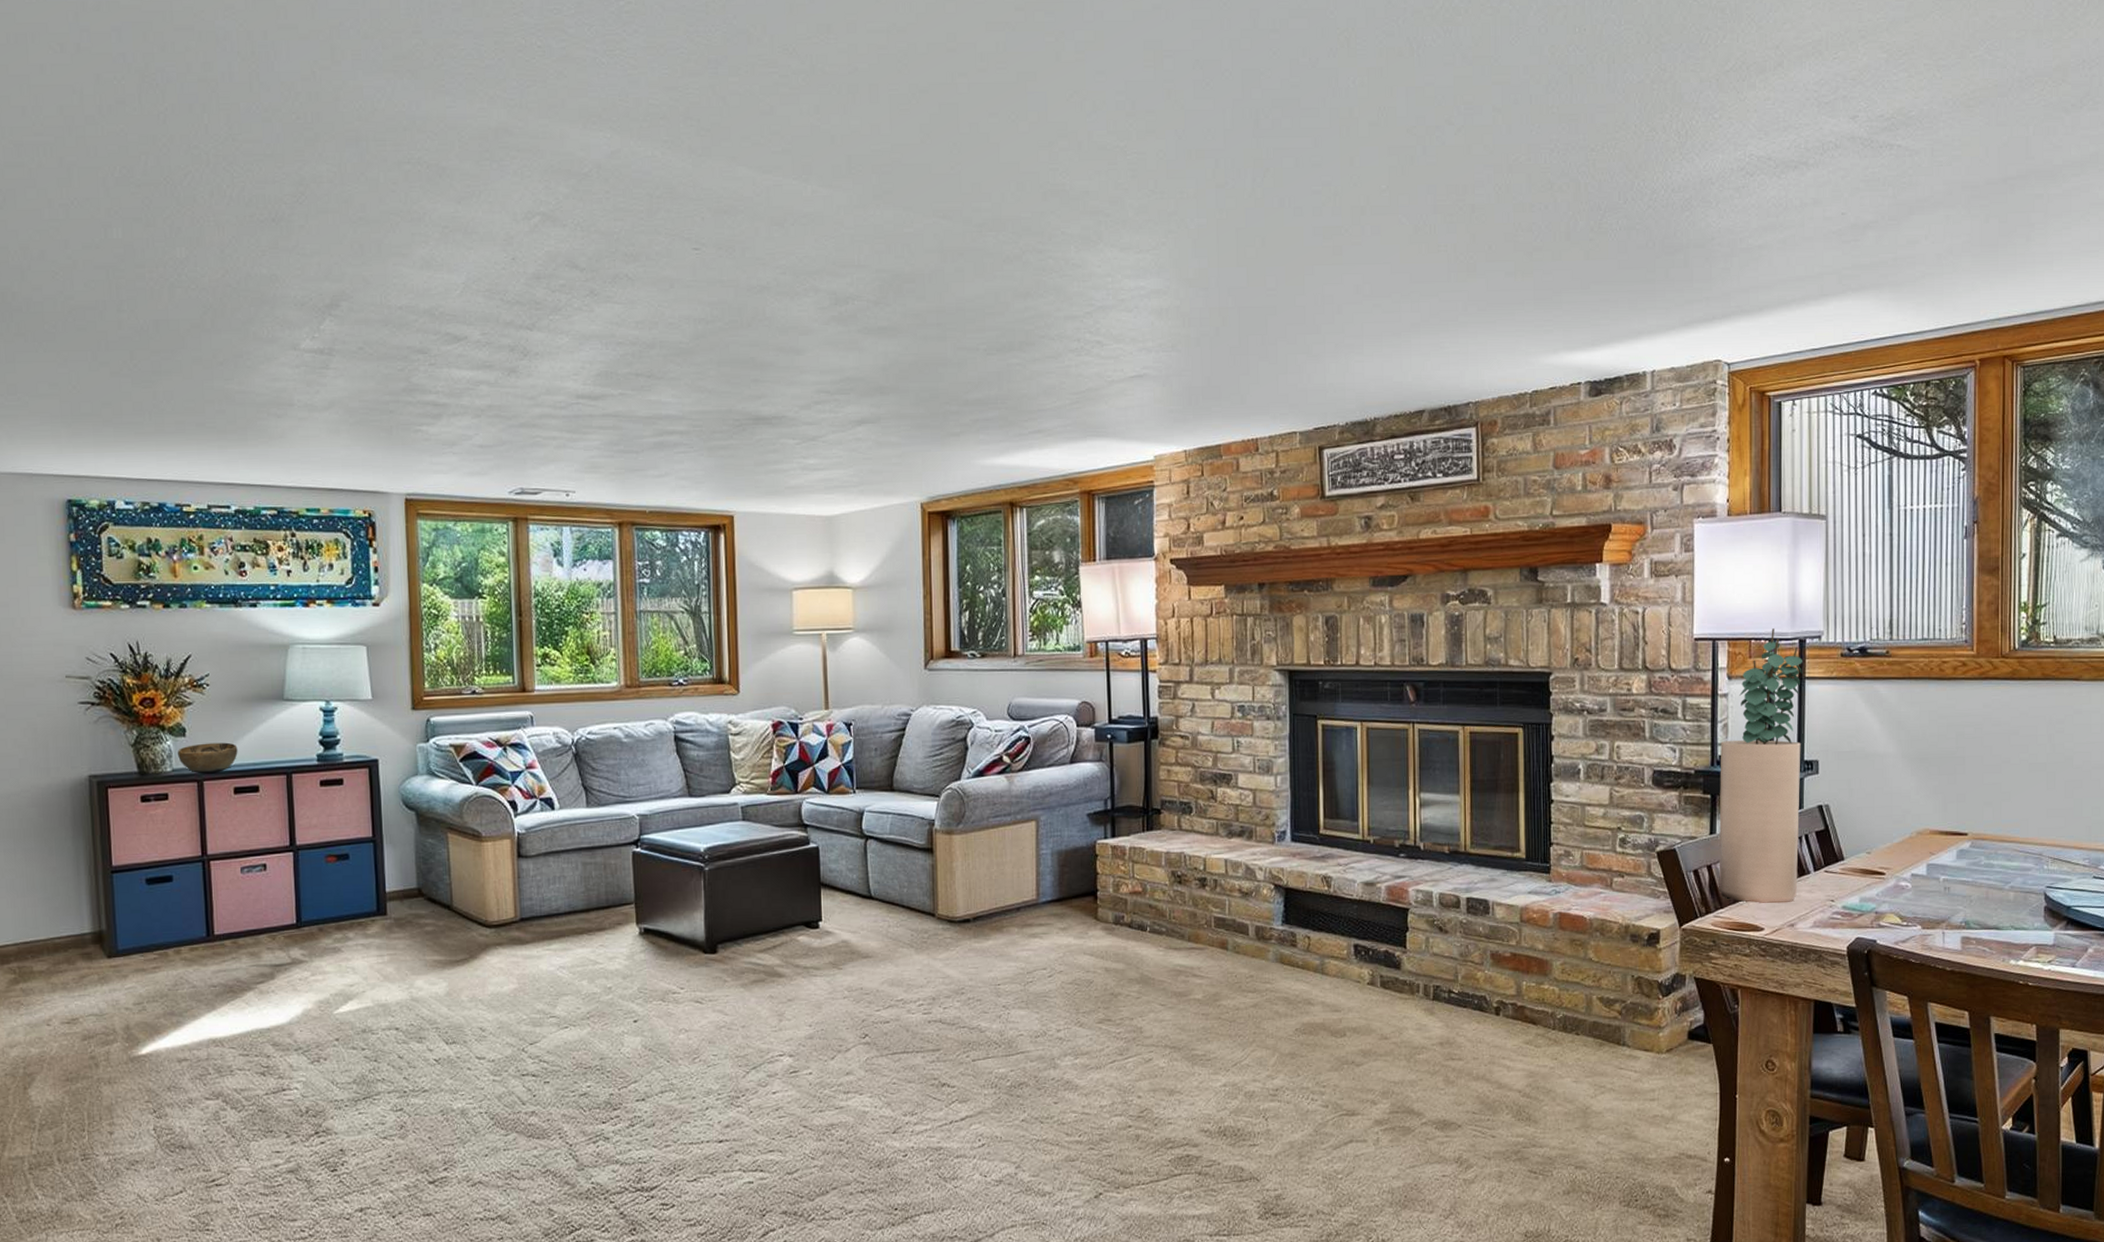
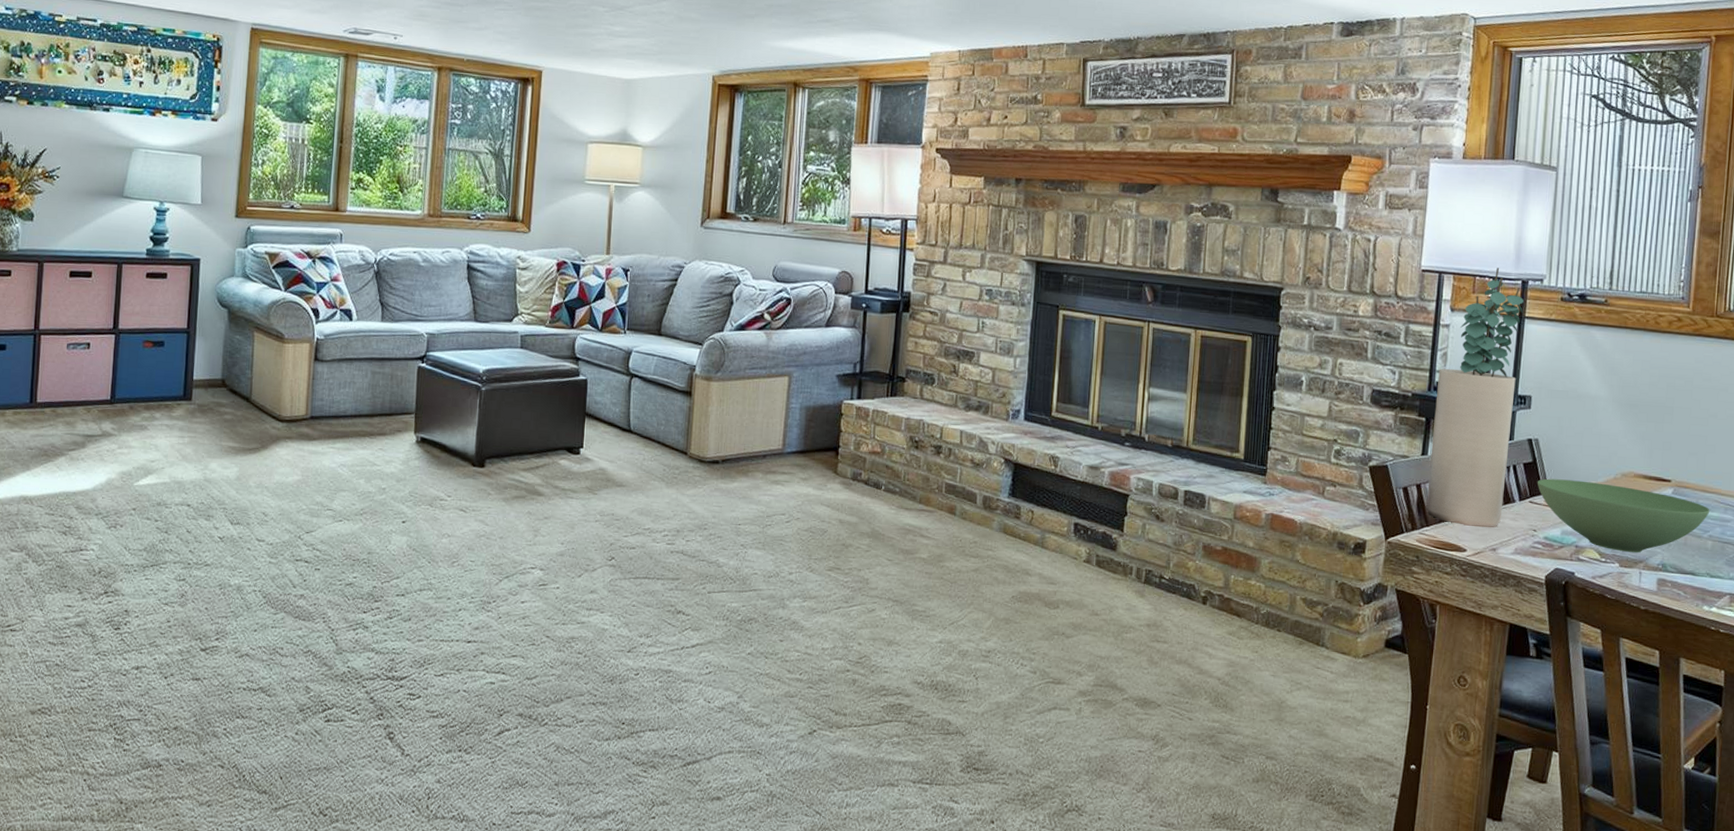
decorative bowl: present [178,742,238,775] -> none [24,228,77,258]
bowl: none [1831,843,2010,913] -> present [1537,478,1710,553]

